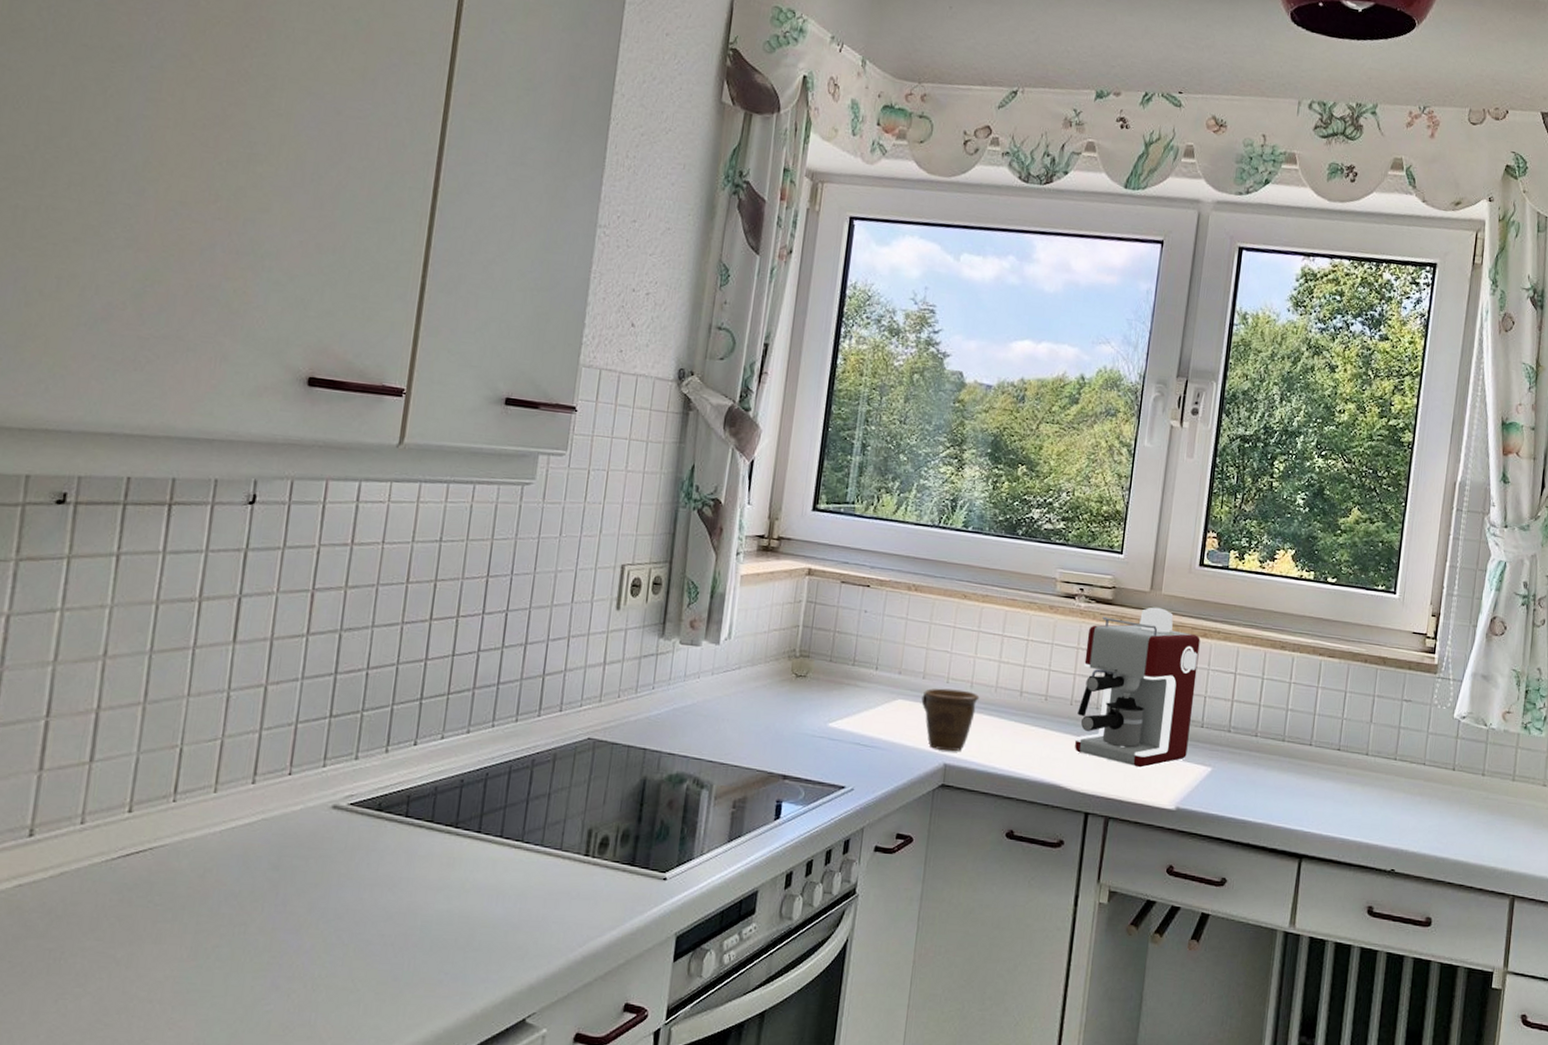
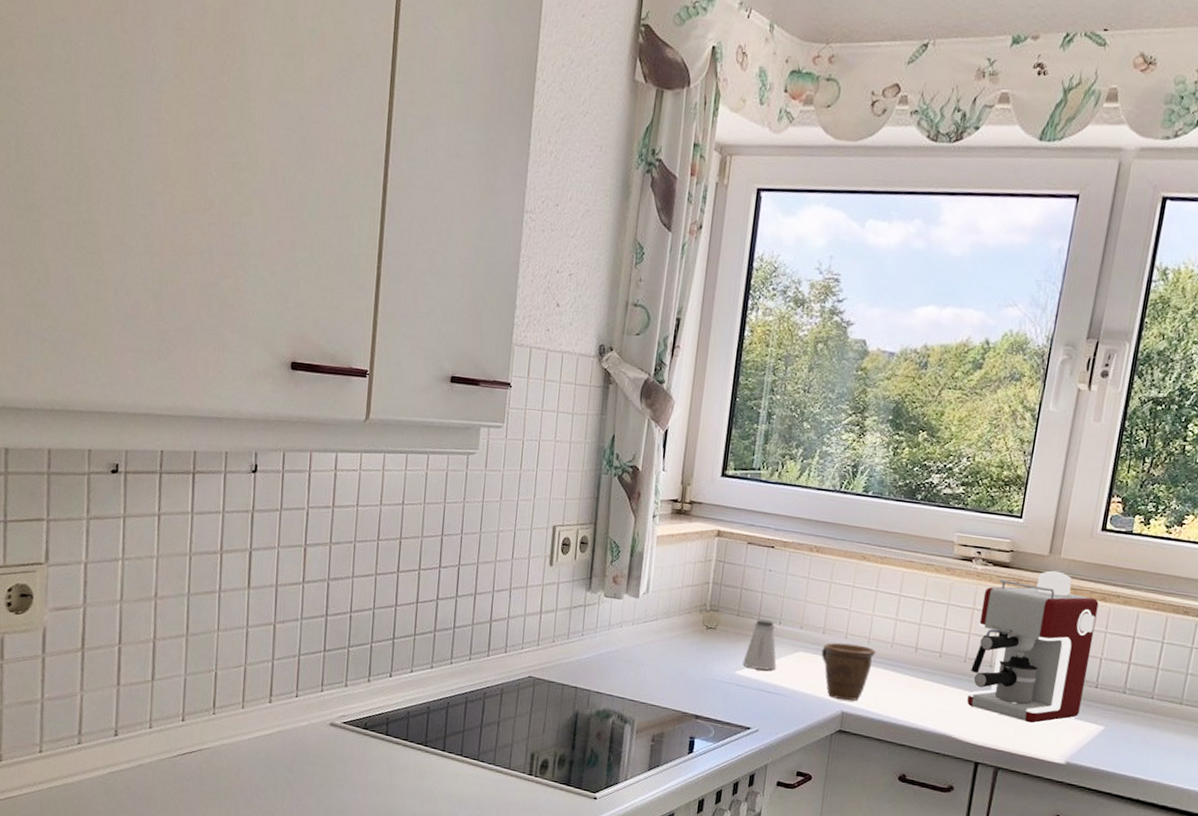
saltshaker: none [836,665,874,721] -> present [743,619,777,671]

